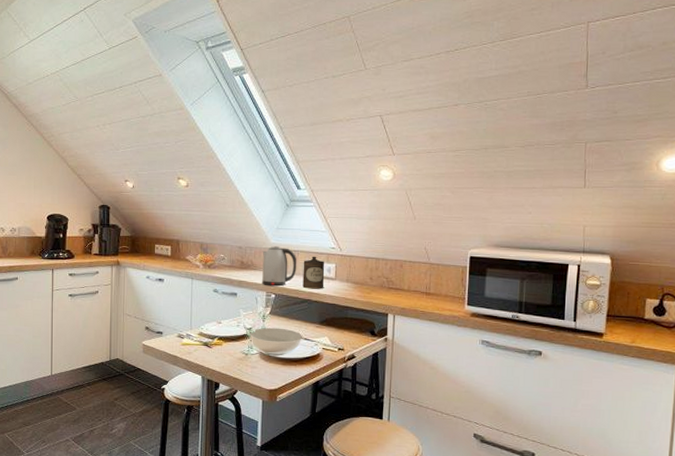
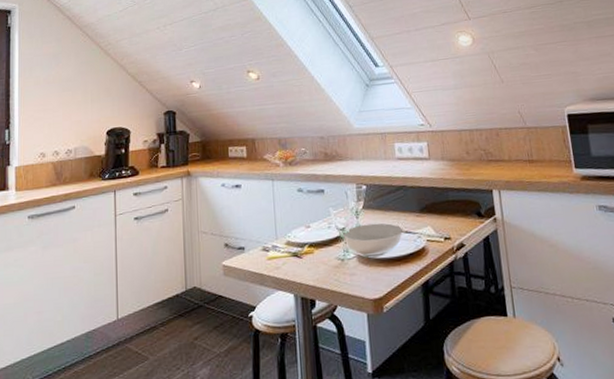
kettle: present [261,246,297,286] -> none [346,131,386,176]
canister: present [302,256,325,289] -> none [392,136,418,174]

